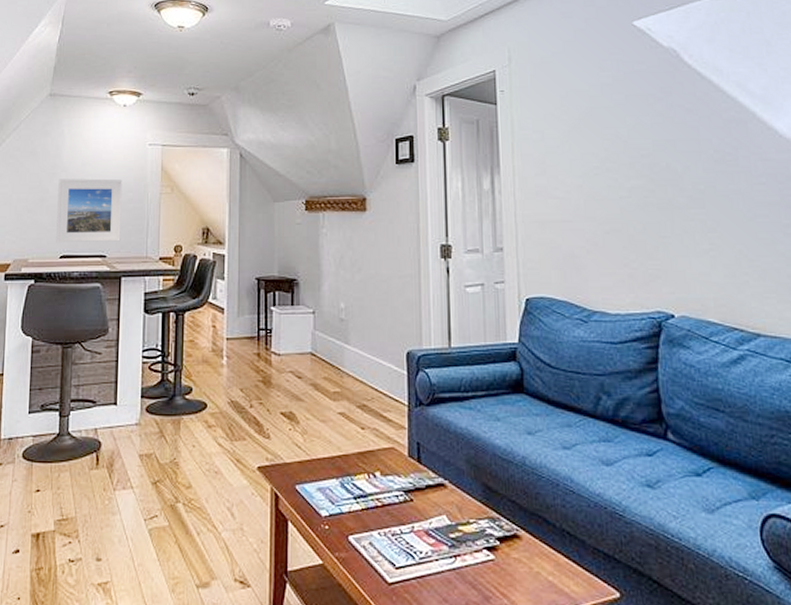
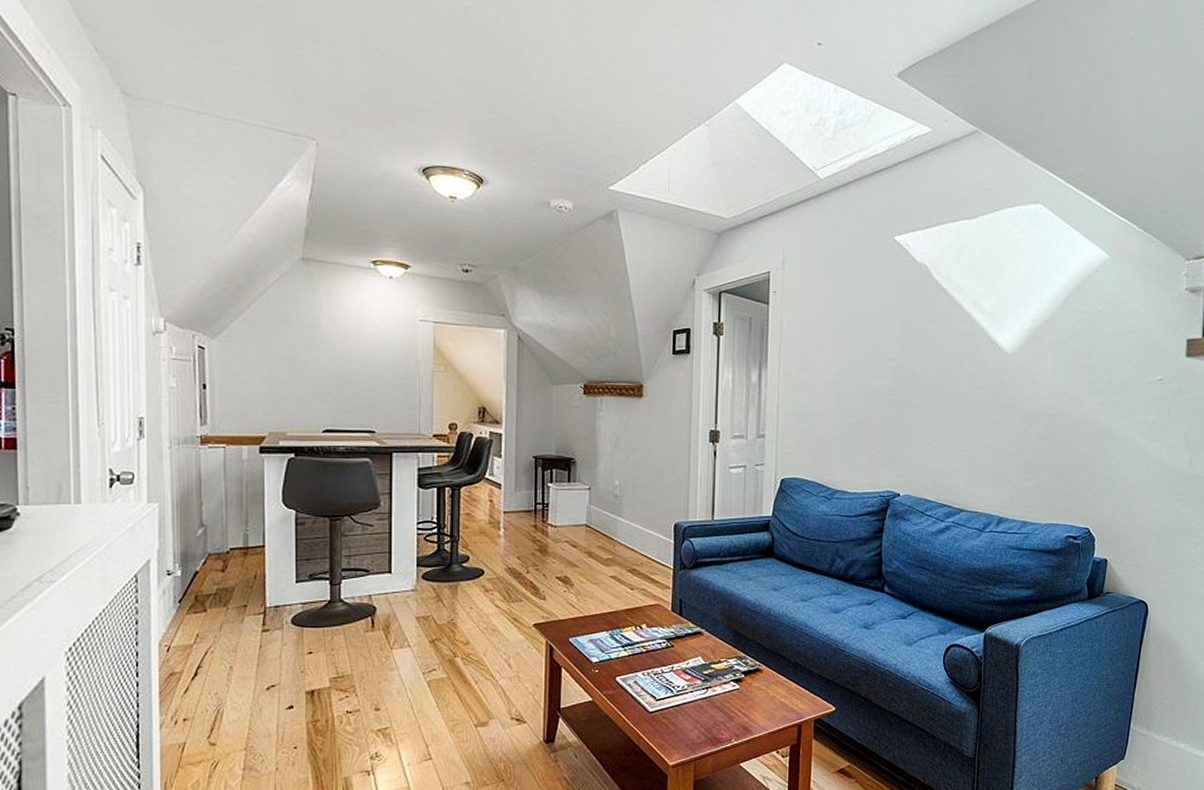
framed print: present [56,178,123,243] -> none [317,351,391,418]

